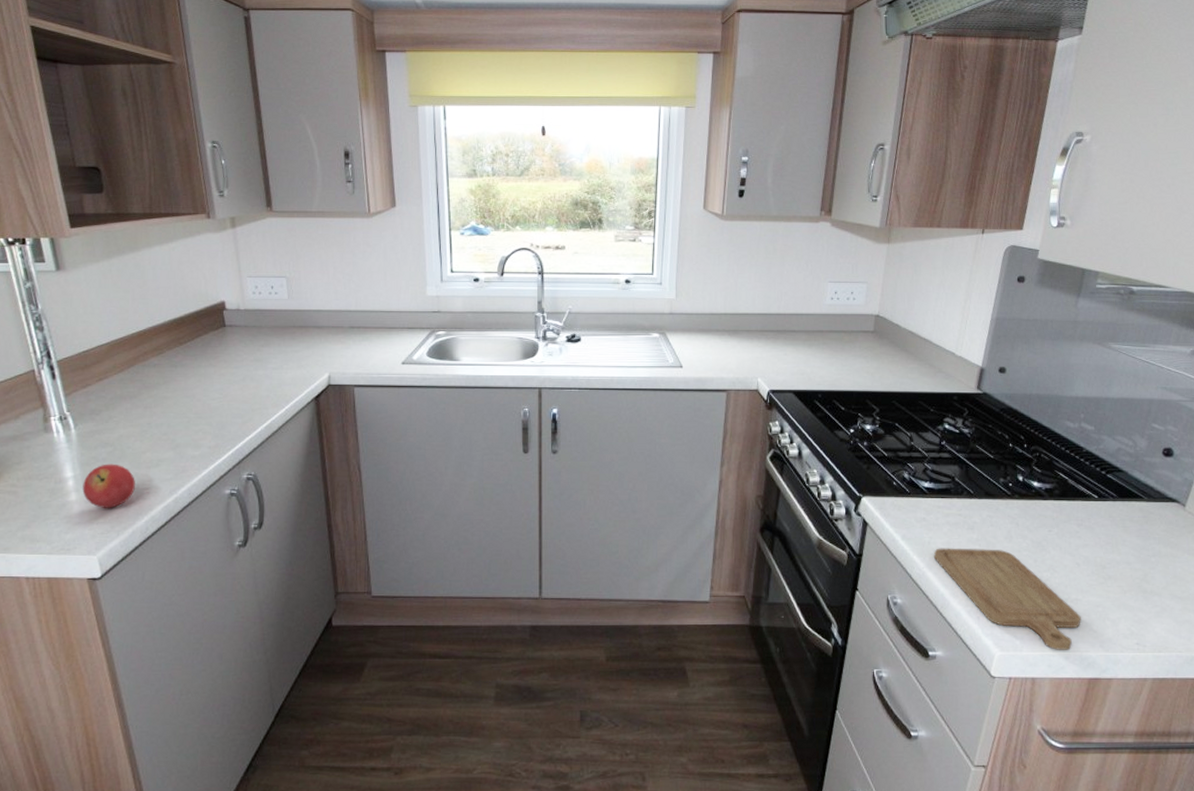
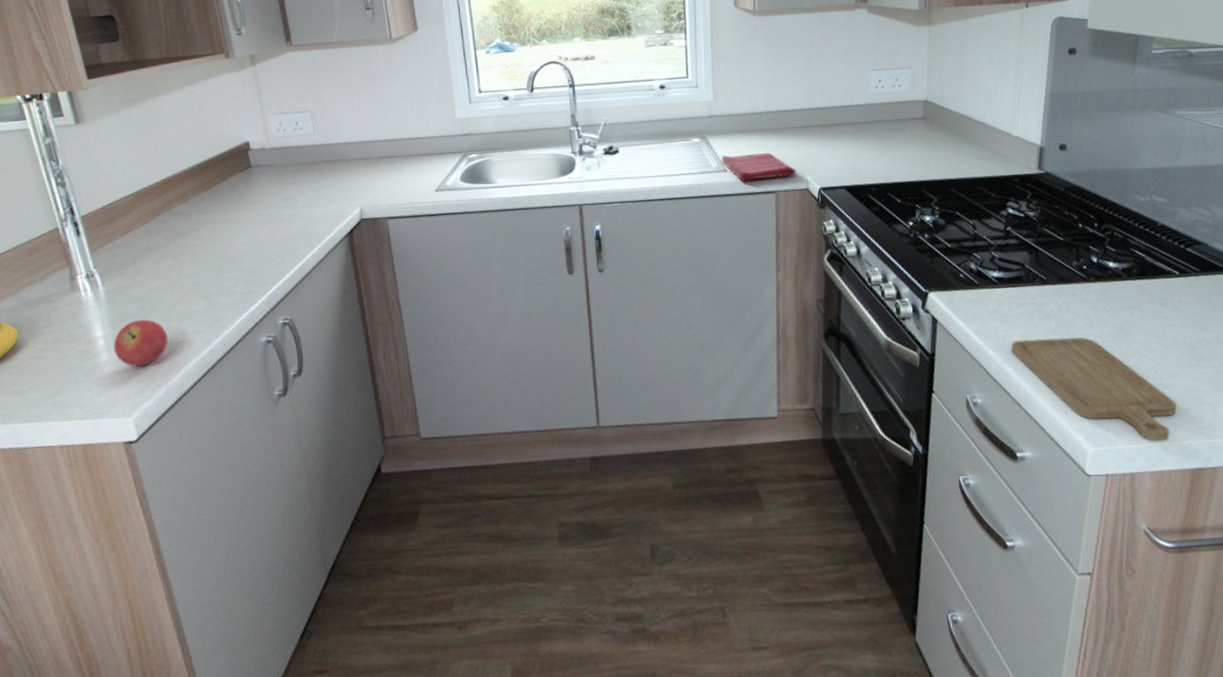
dish towel: none [678,352,749,378] -> present [721,152,797,181]

